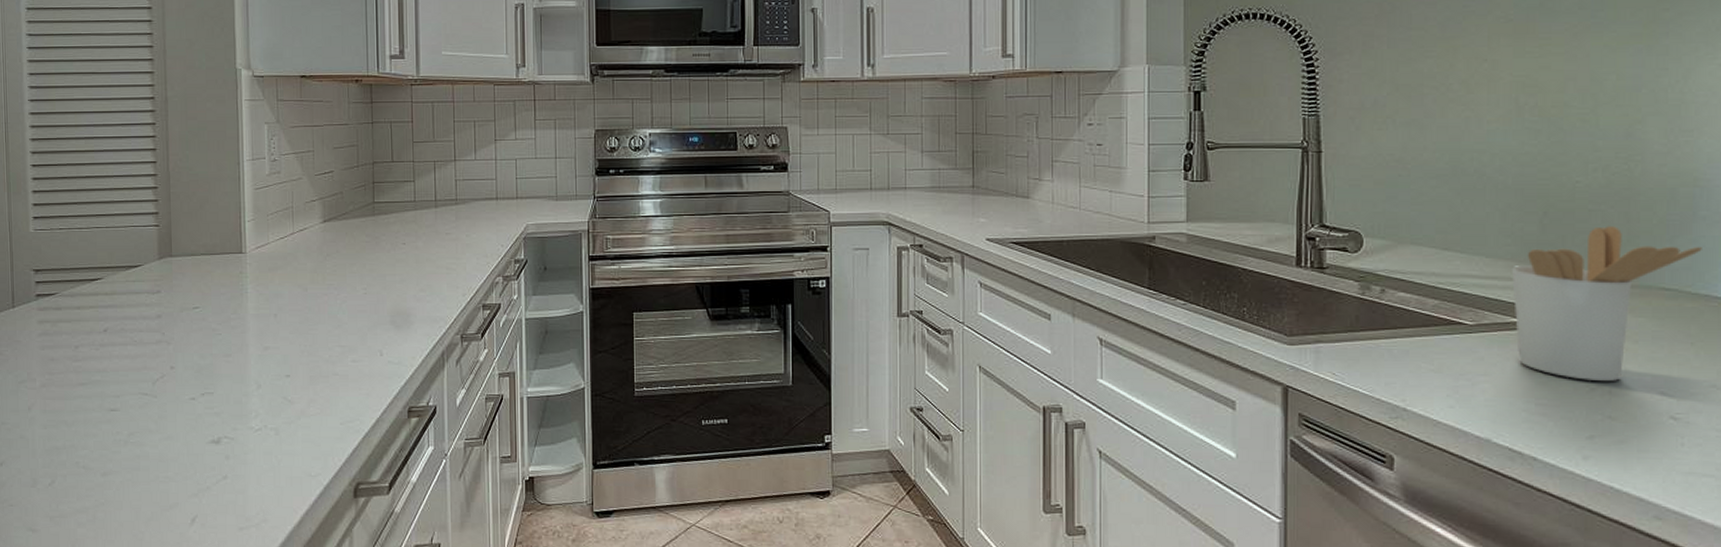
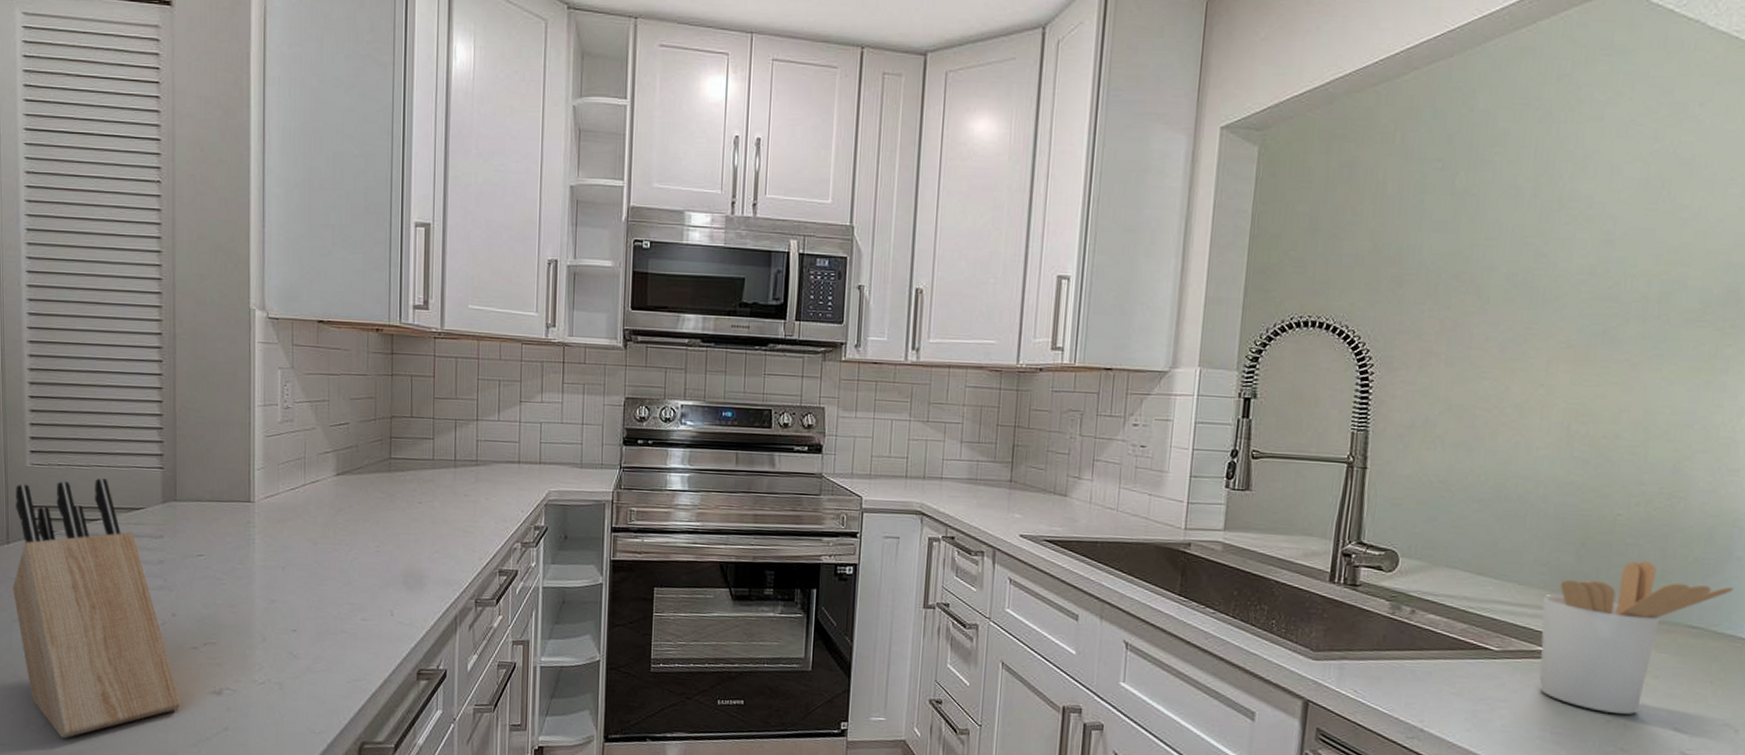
knife block: none [18,239,181,496] -> present [13,478,181,739]

